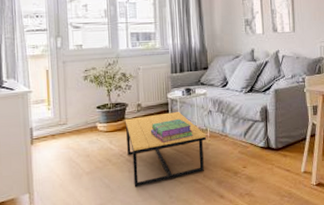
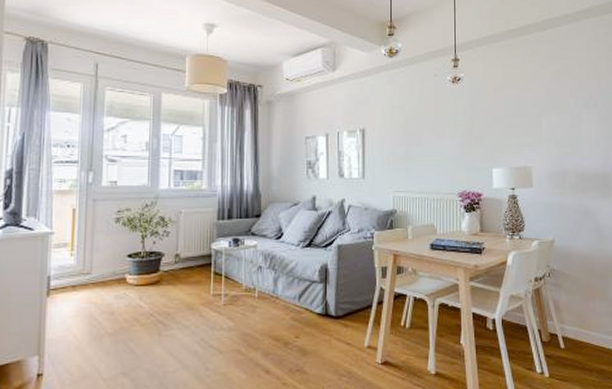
coffee table: present [125,112,206,188] -> none [159,266,253,355]
stack of books: present [150,118,193,142] -> none [188,274,238,302]

